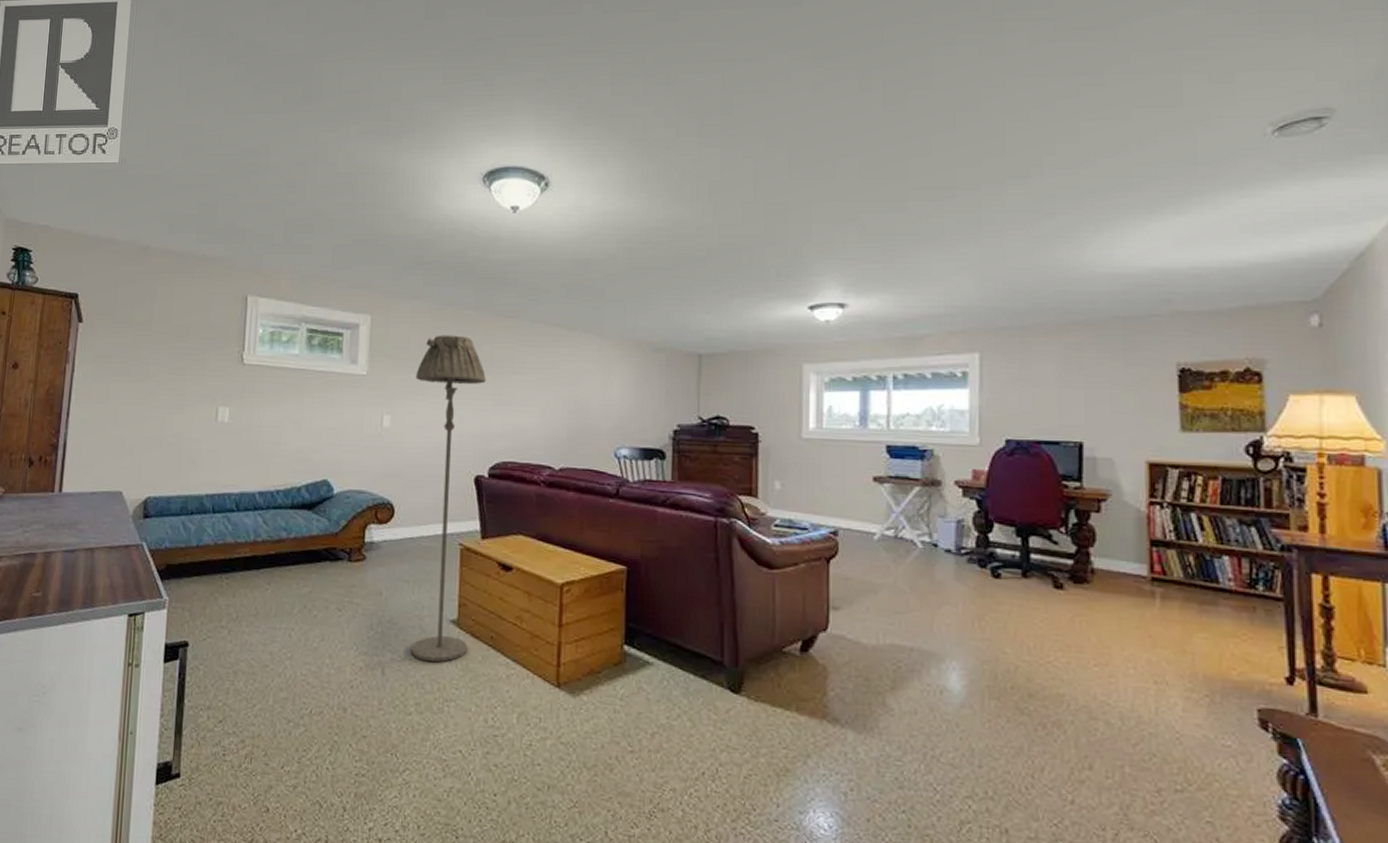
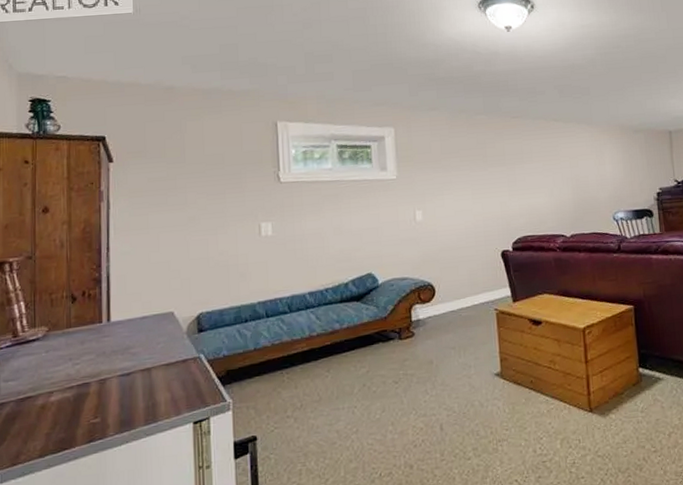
floor lamp: present [411,335,486,663] -> none [440,136,513,412]

